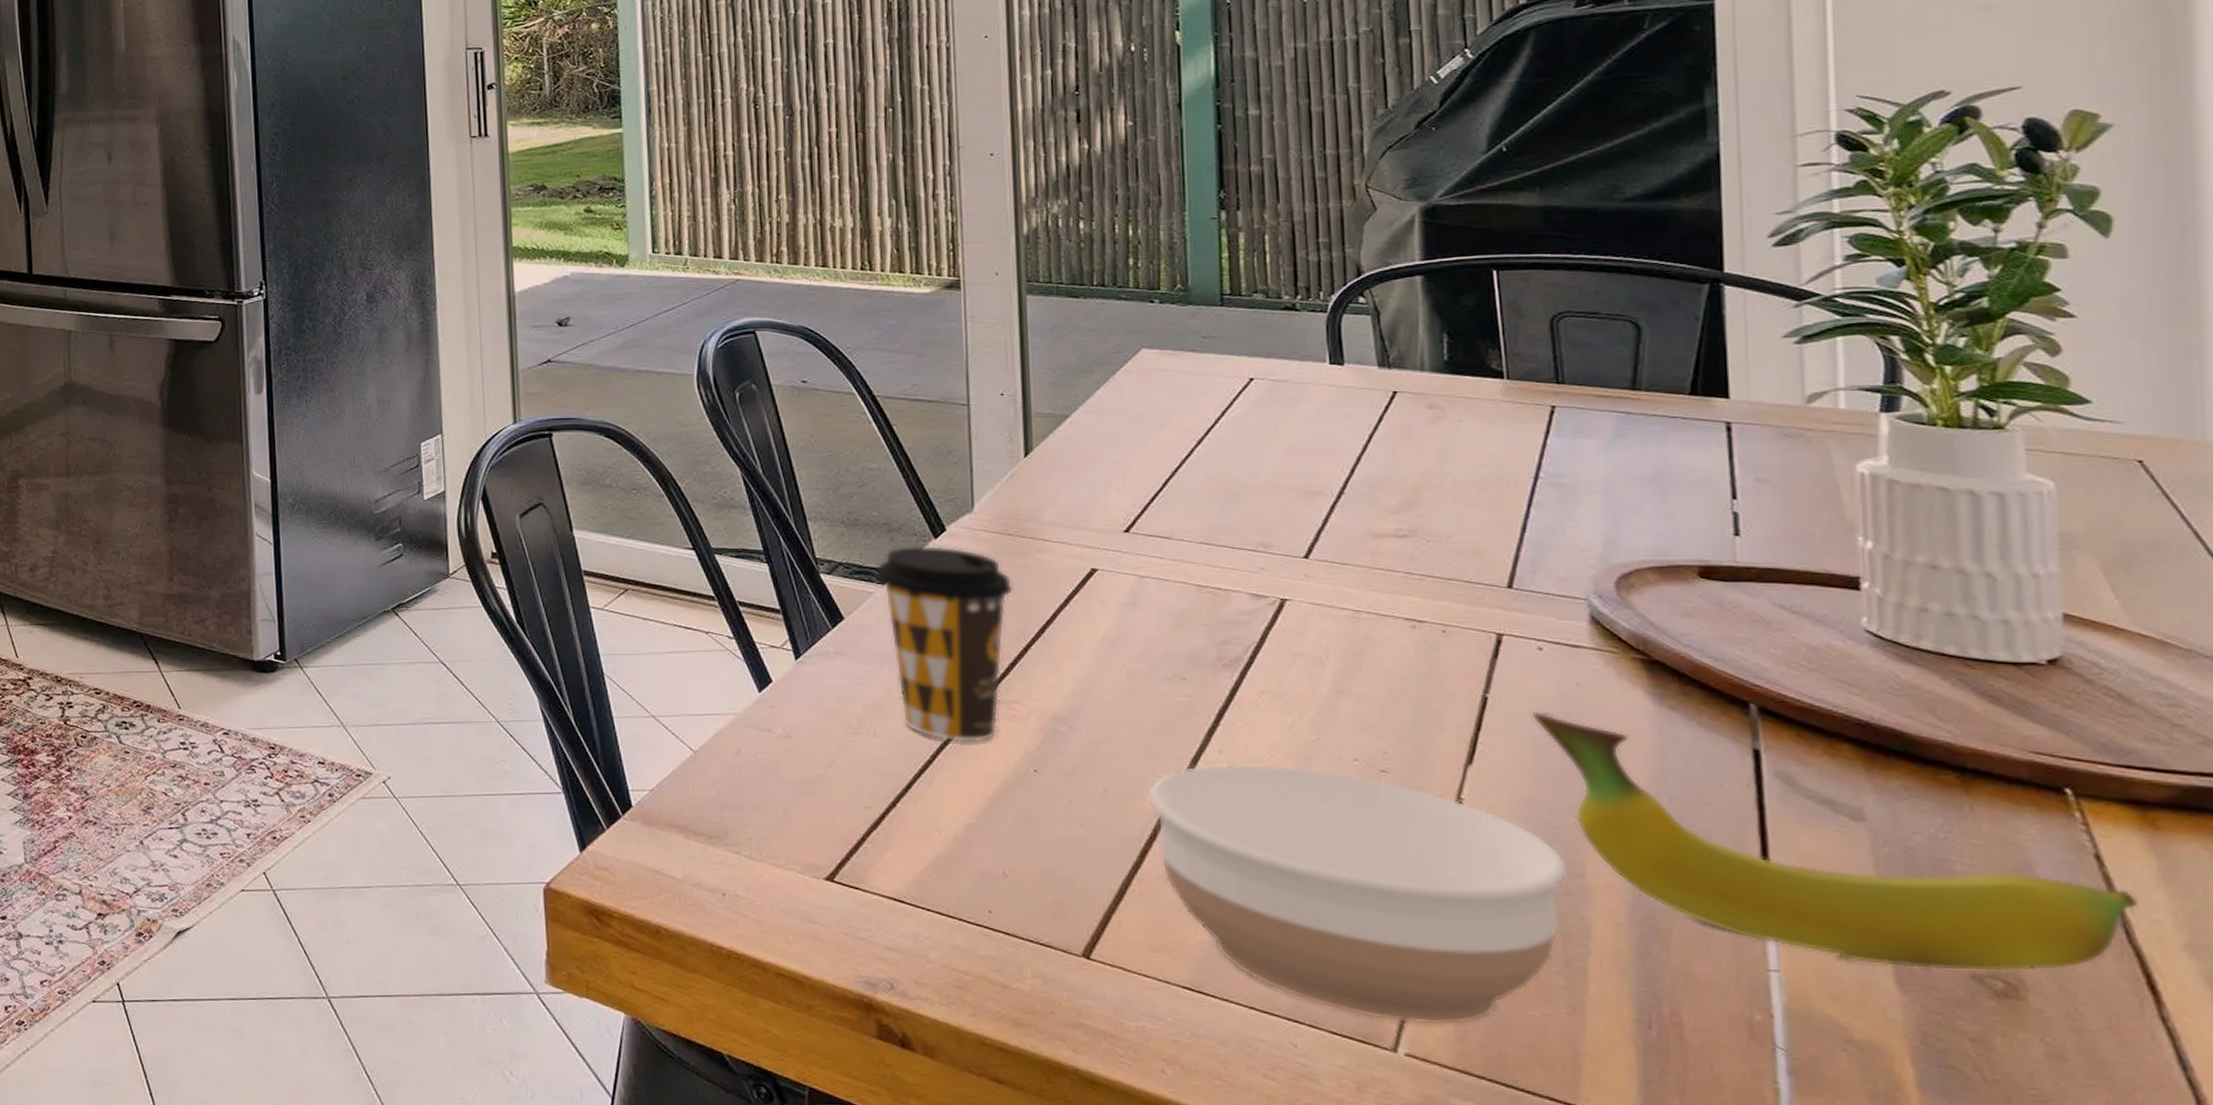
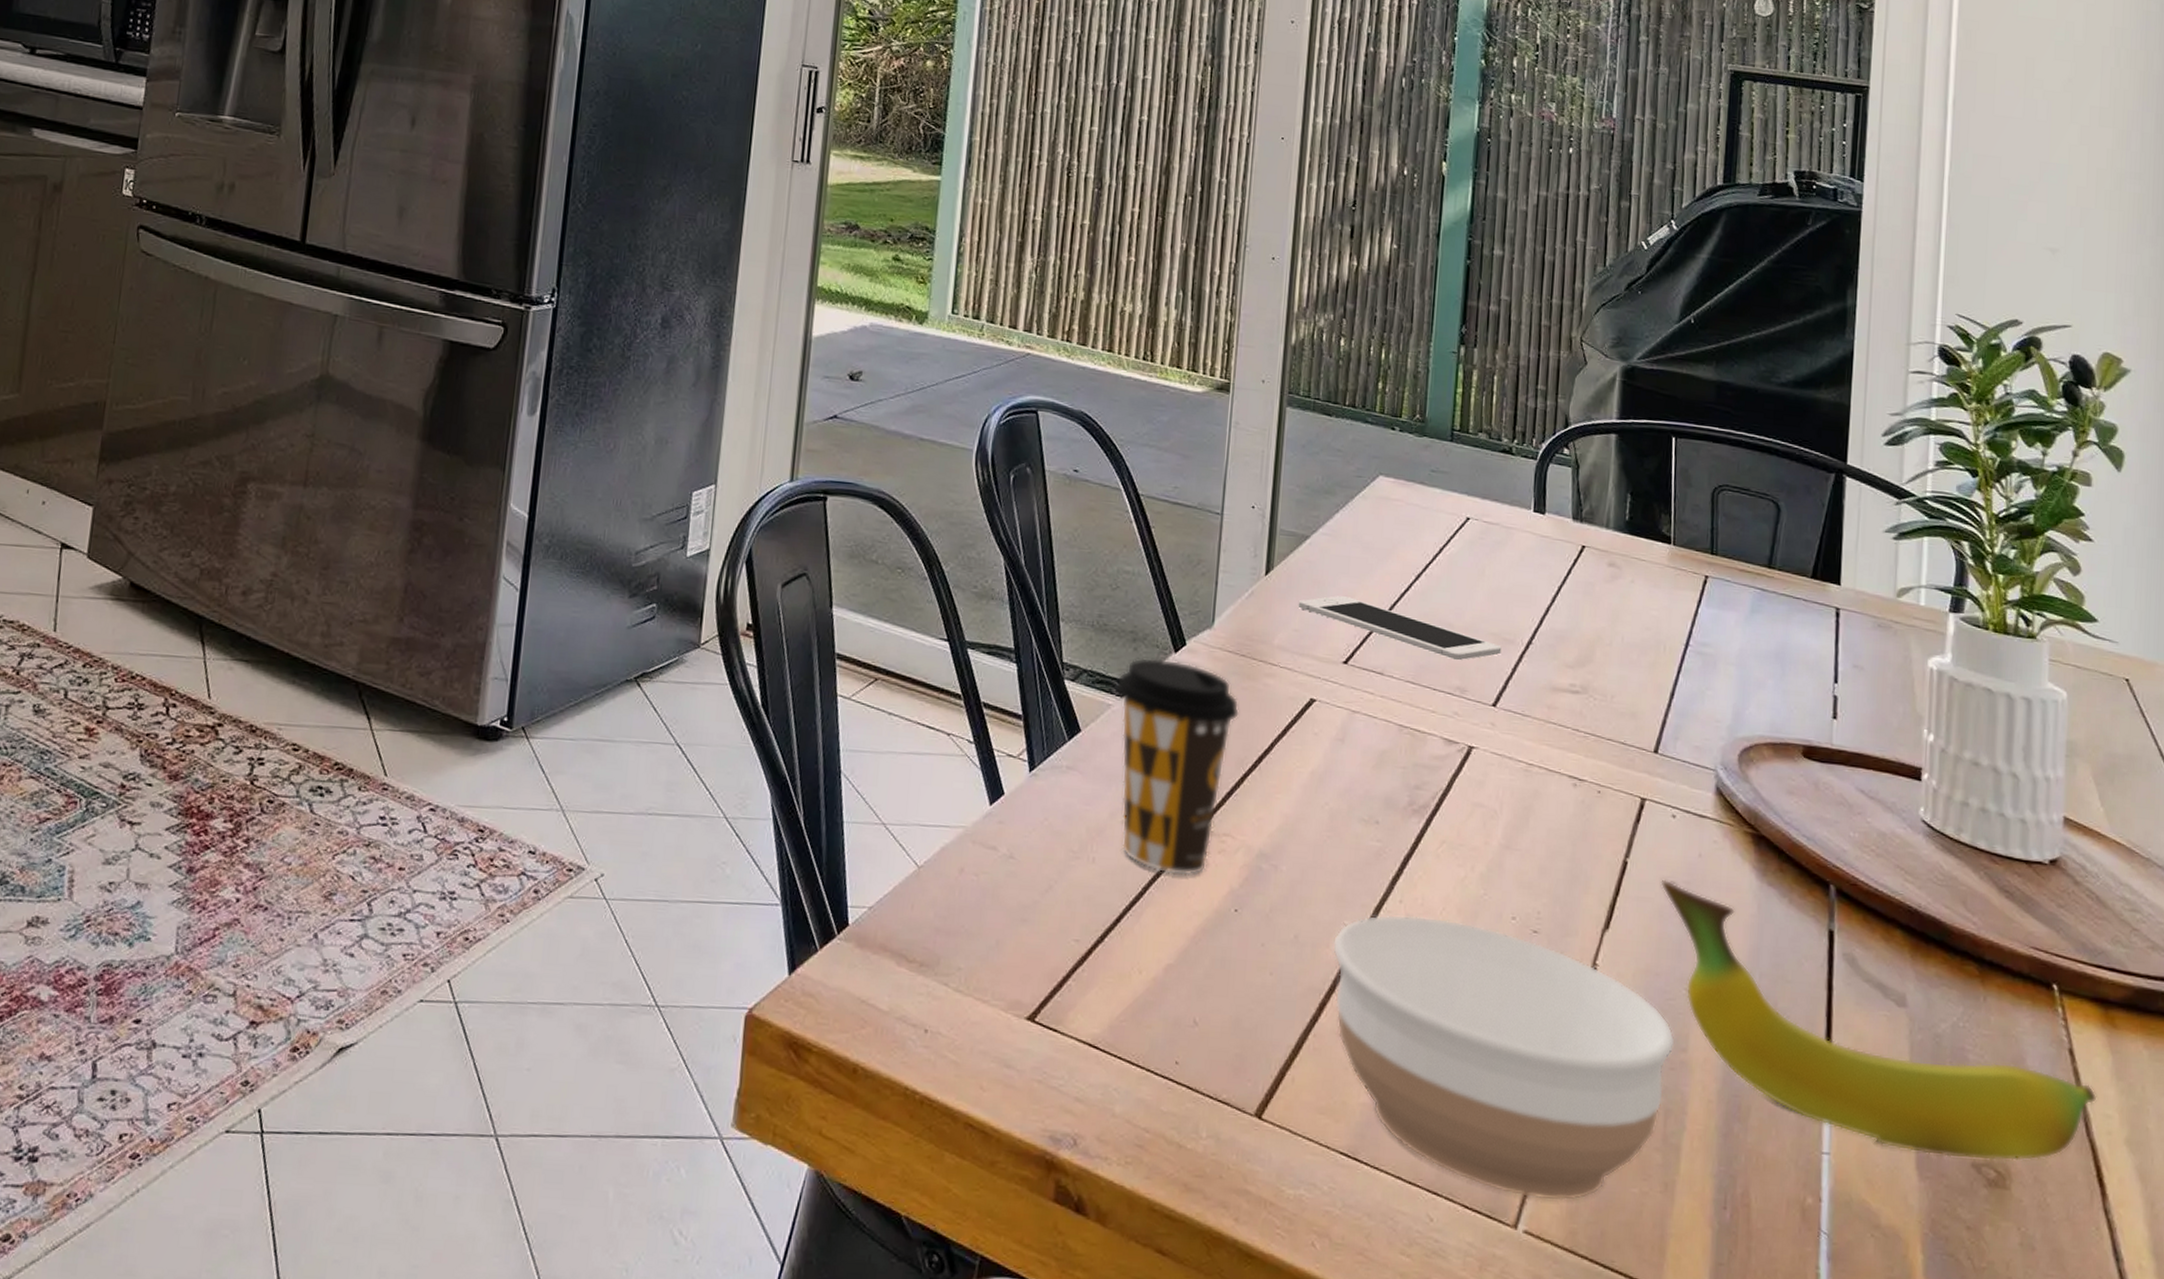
cell phone: none [1065,469,1308,518] -> present [1298,596,1502,661]

